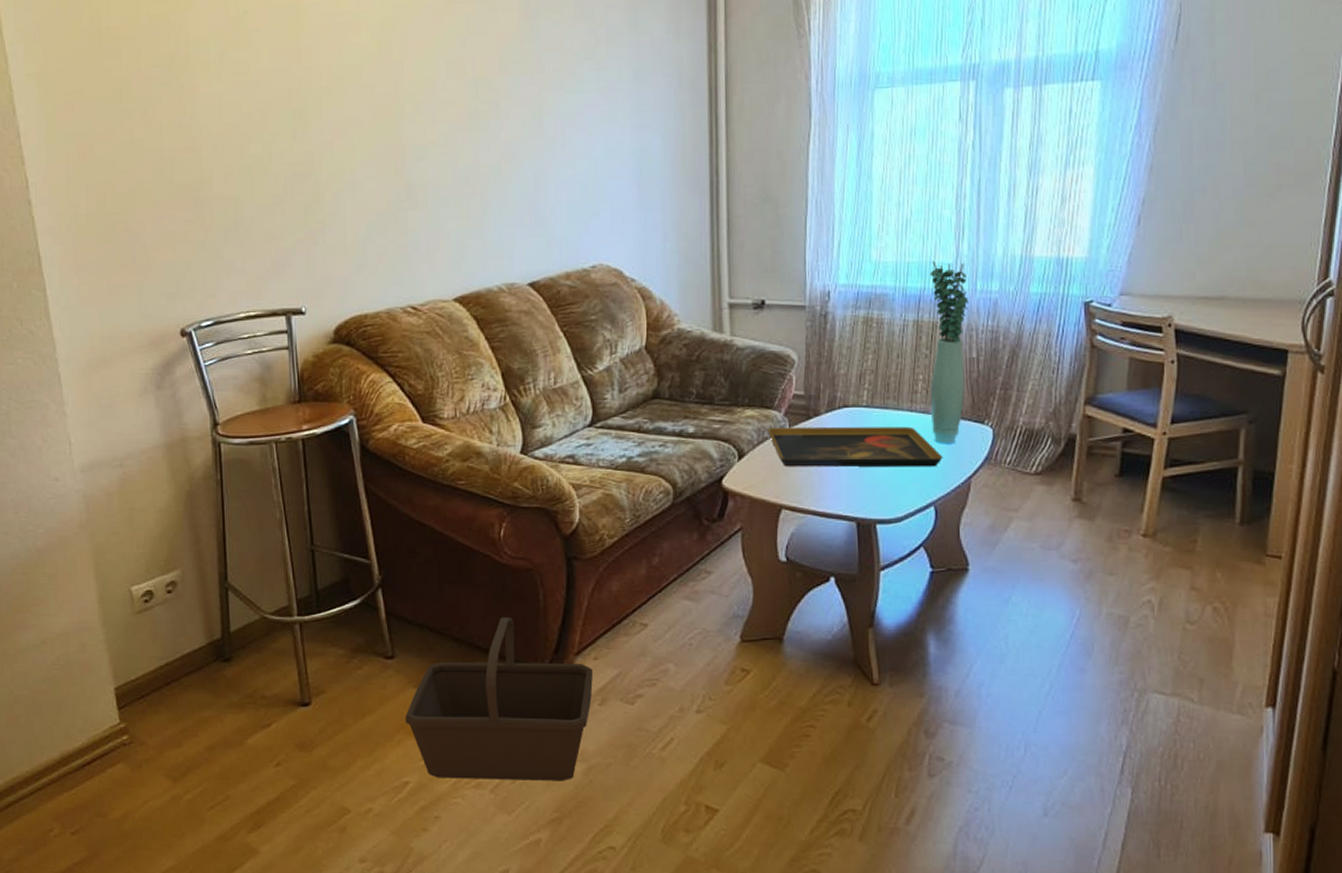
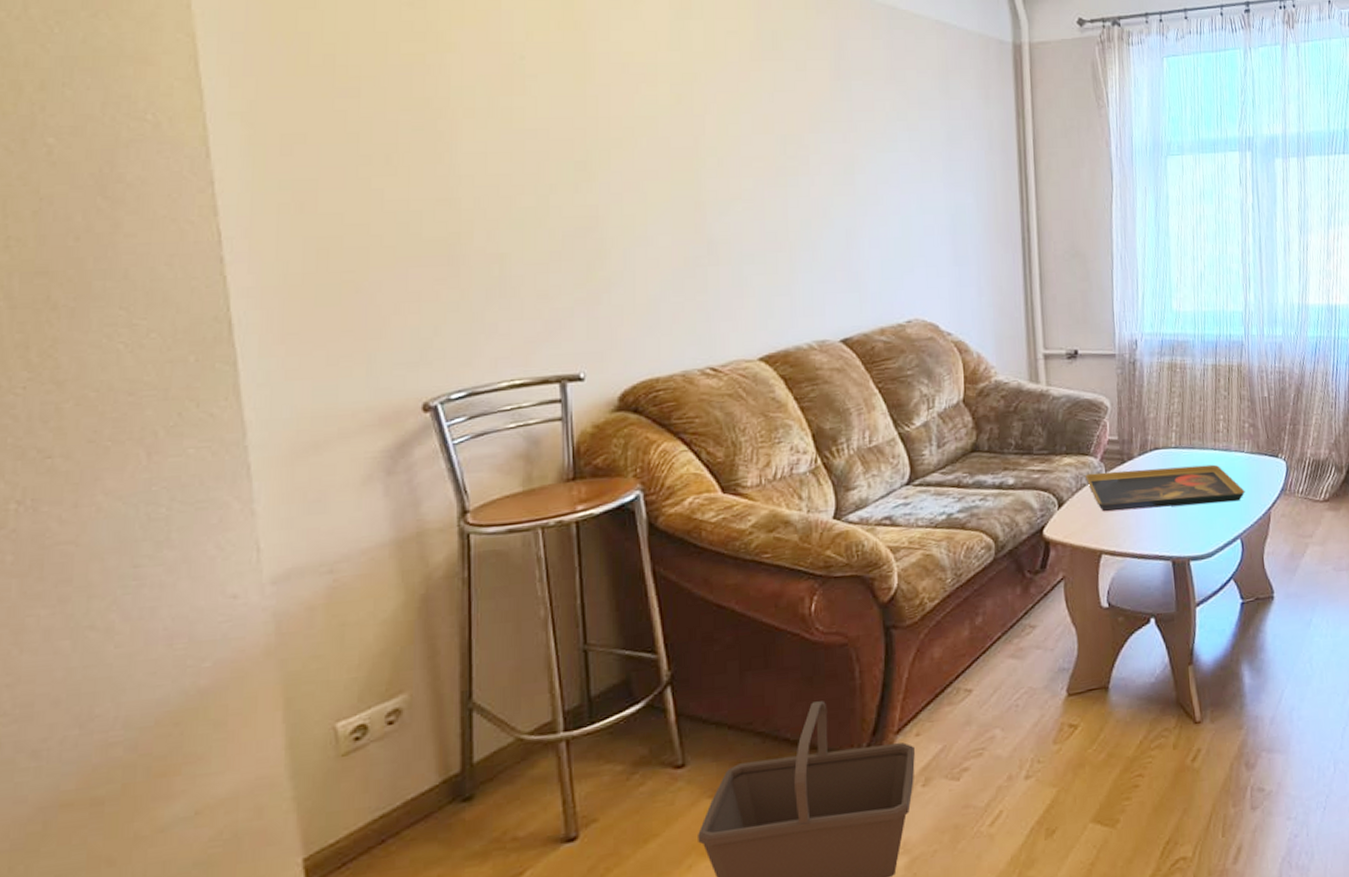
vase: present [930,260,969,444] -> none [1223,309,1260,479]

